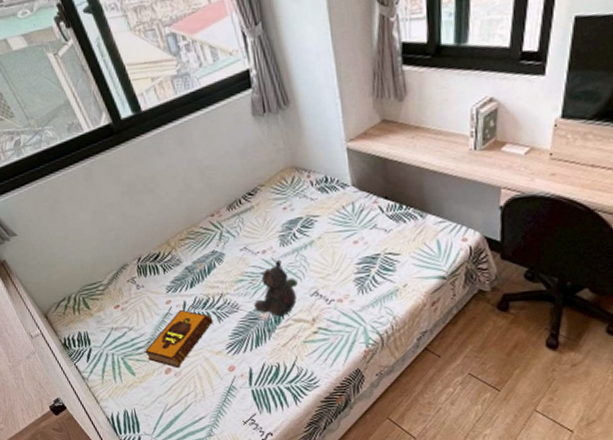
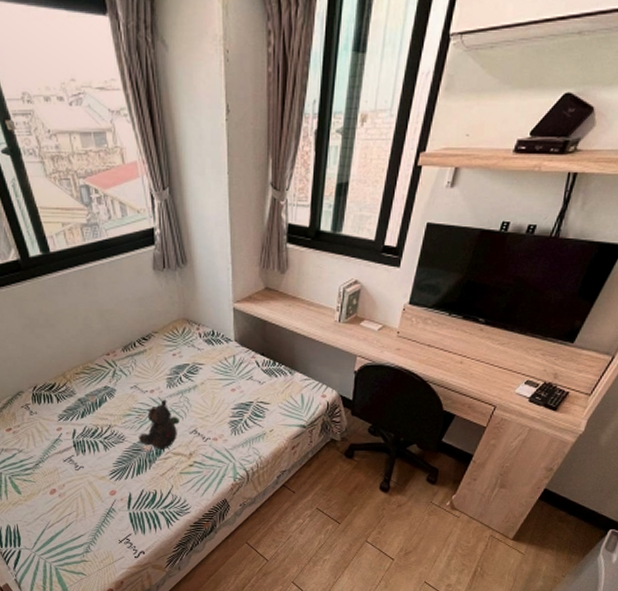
hardback book: present [144,309,213,368] -> none [31,436,100,489]

